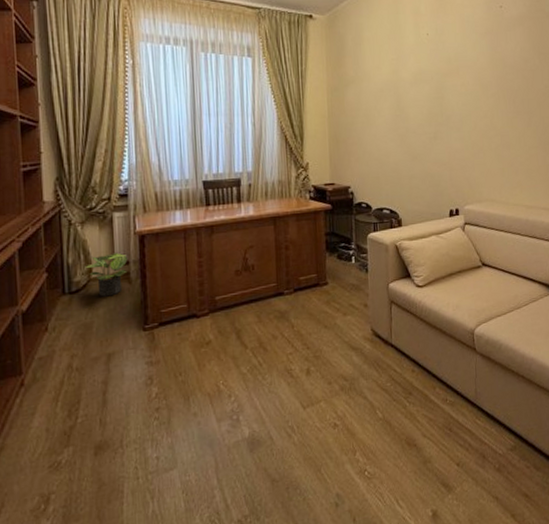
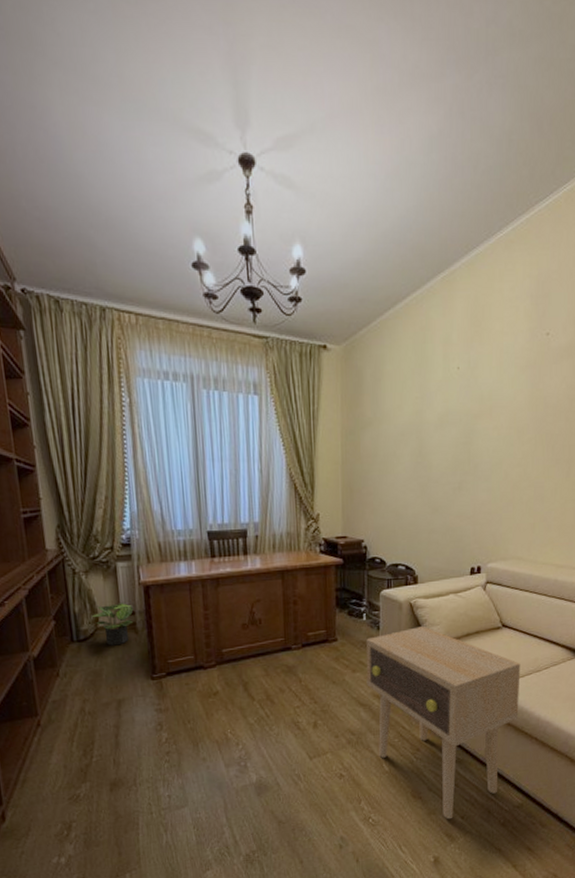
side table: none [356,266,504,468] -> present [366,625,521,820]

